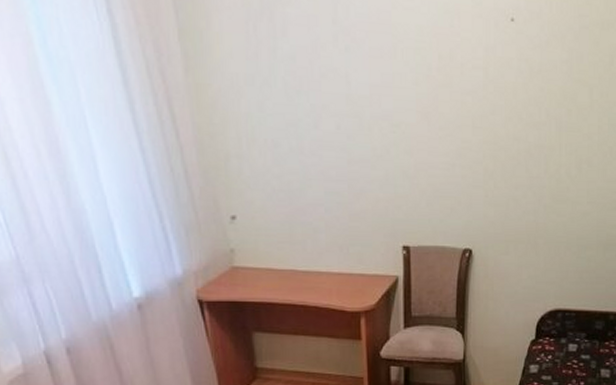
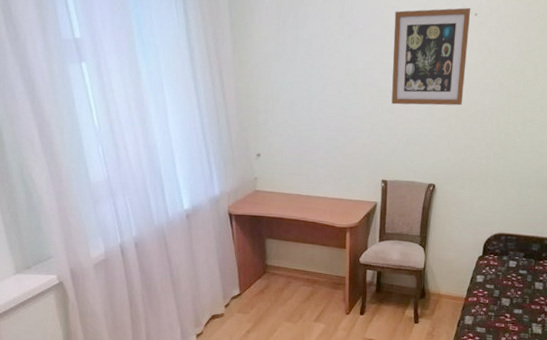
wall art: none [406,10,506,144] -> present [391,7,471,106]

